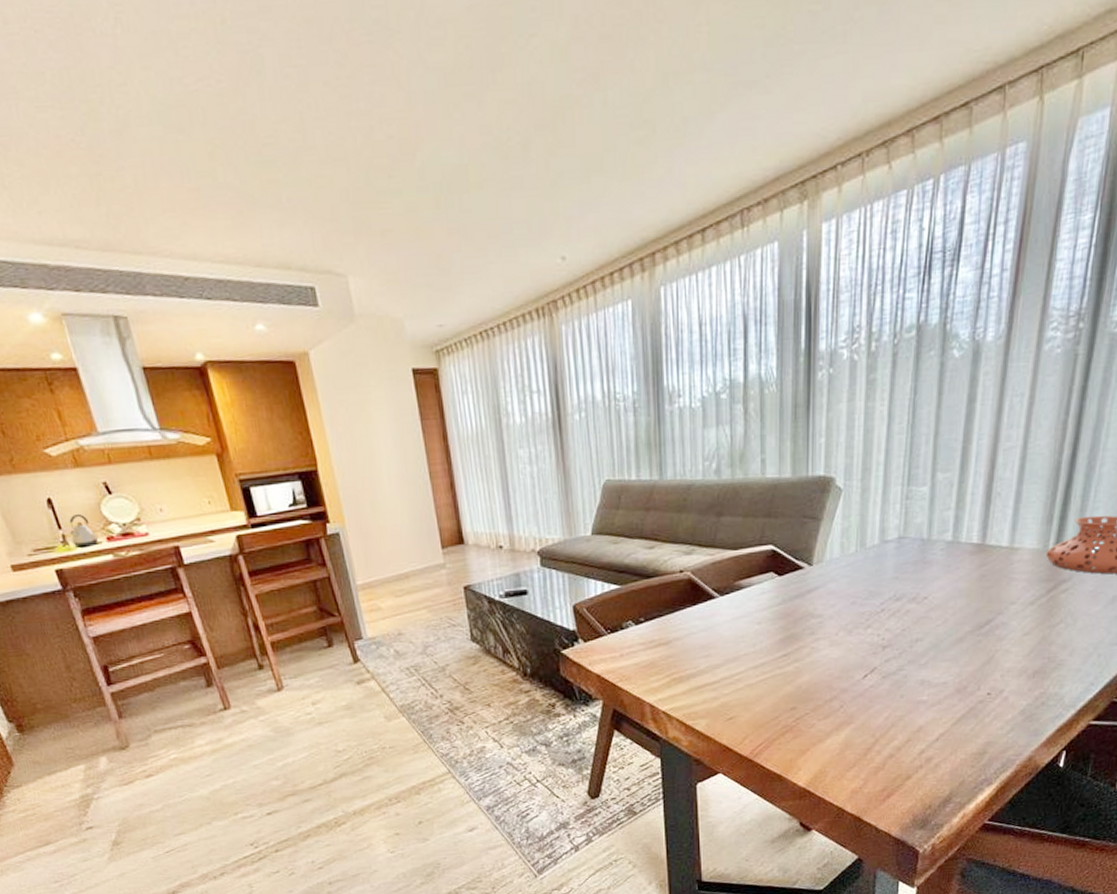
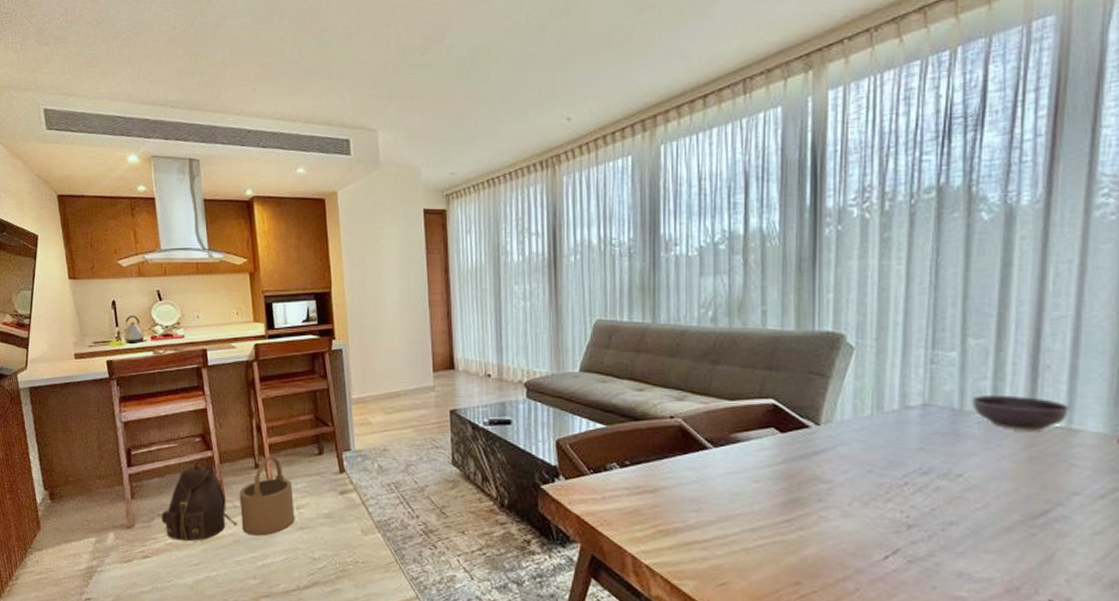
backpack: none [158,668,249,754] -> present [161,461,237,542]
wooden bucket: none [244,655,312,738] -> present [239,457,295,536]
bowl: none [937,522,1013,553] -> present [971,395,1069,431]

